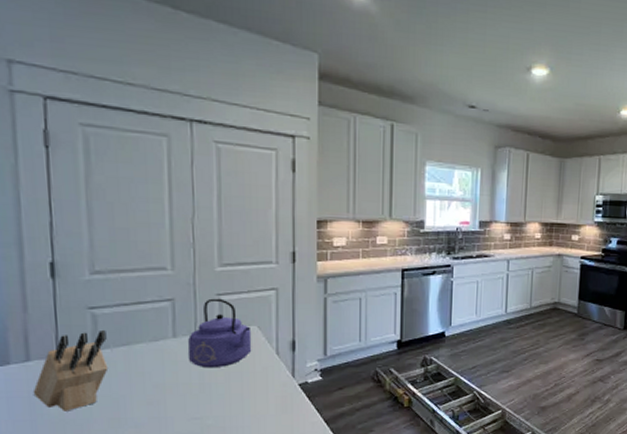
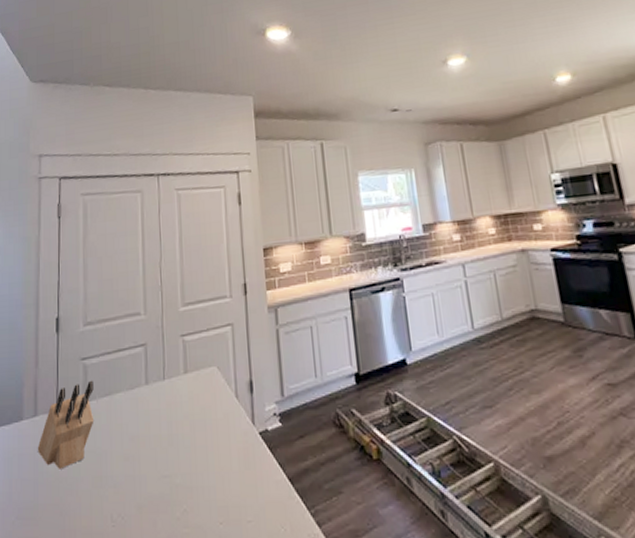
kettle: present [187,298,252,369] -> none [157,339,213,417]

